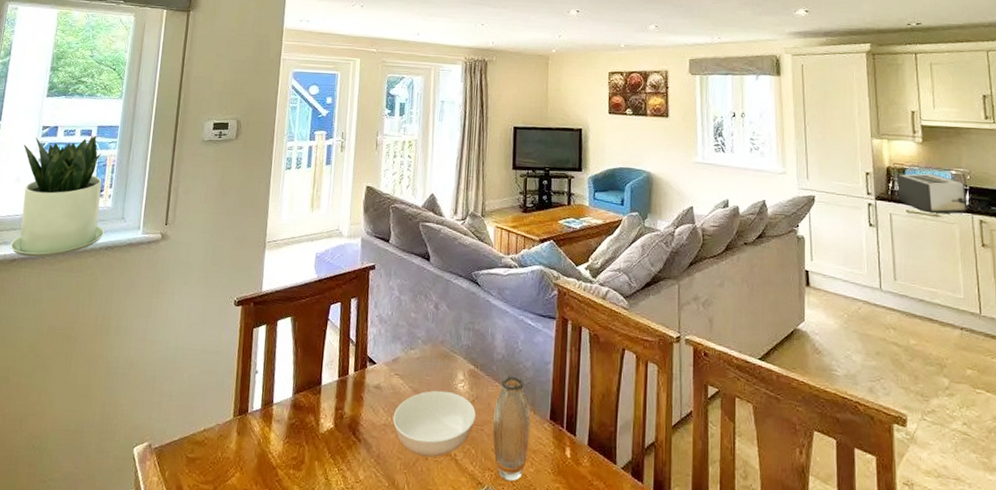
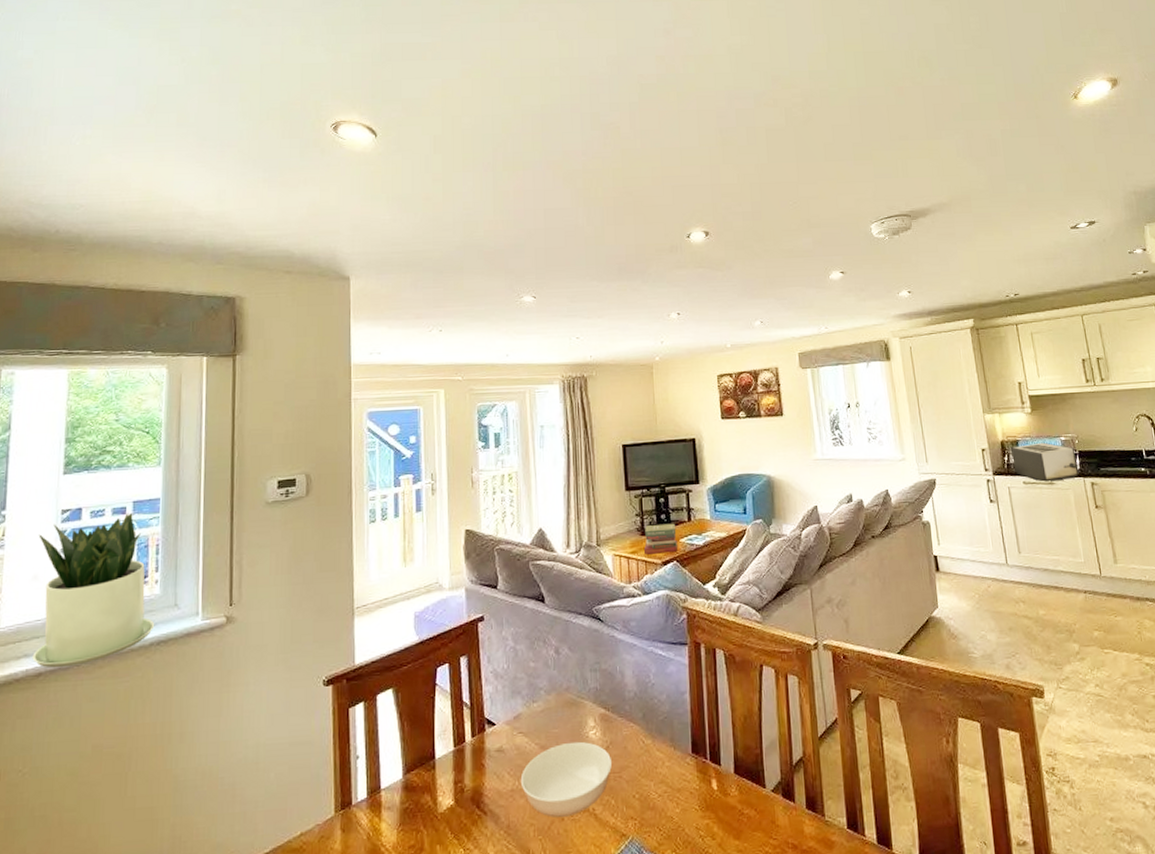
vase: present [493,376,531,482] -> none [631,713,673,827]
books: none [524,204,557,233] -> present [644,523,679,555]

